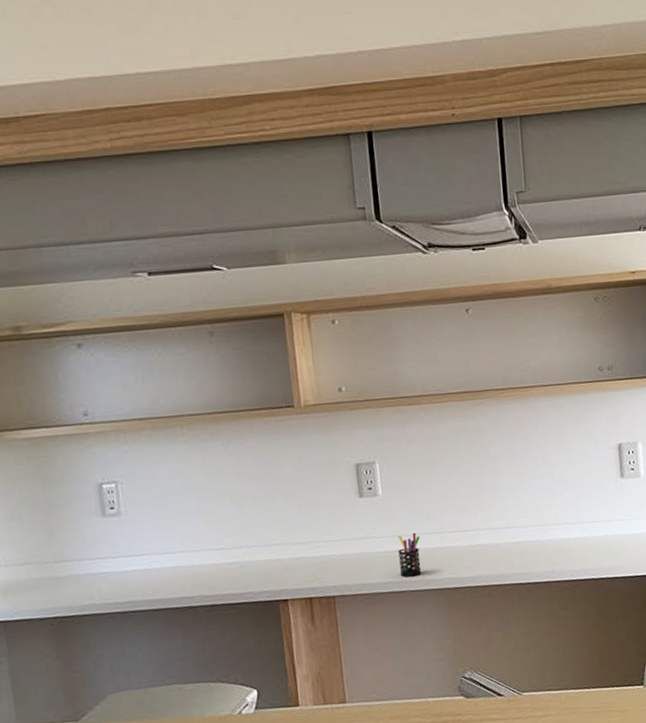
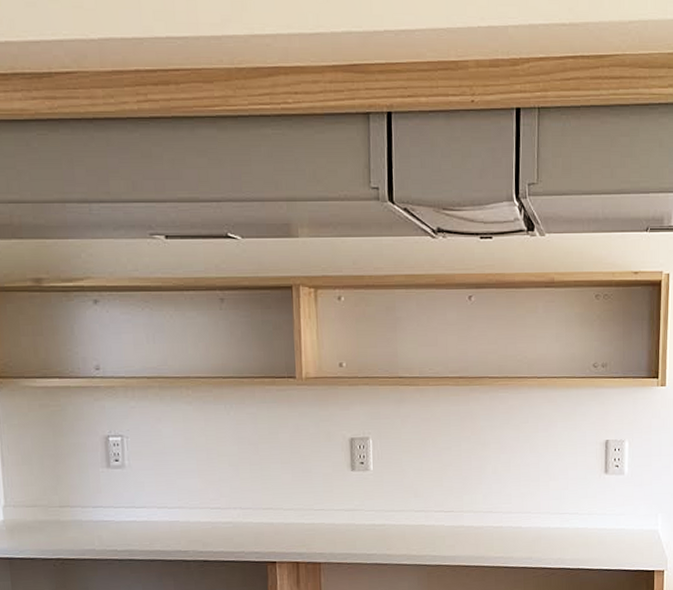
pen holder: present [398,532,422,577] -> none [384,508,406,551]

